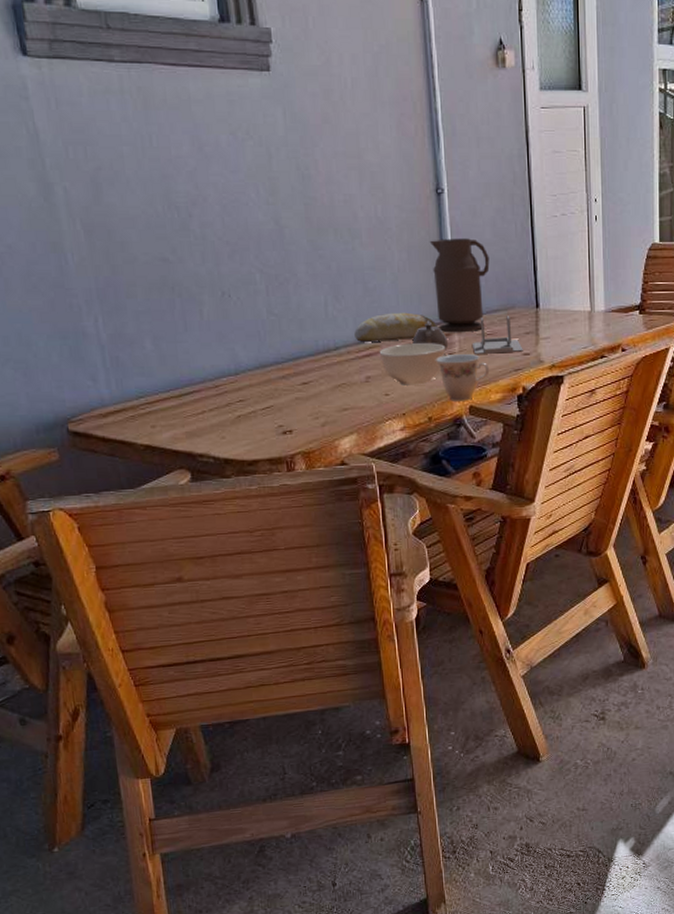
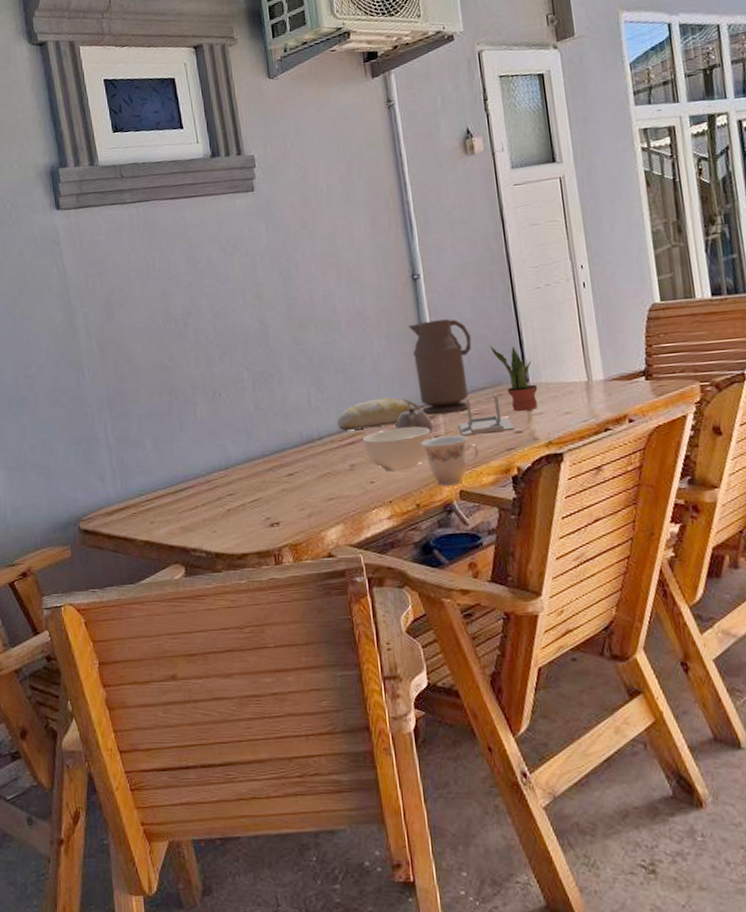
potted plant: none [506,270,547,334] -> present [489,346,538,411]

